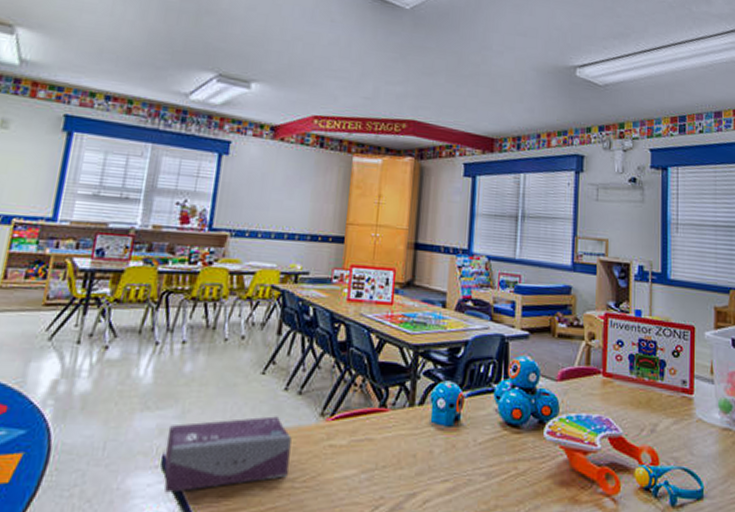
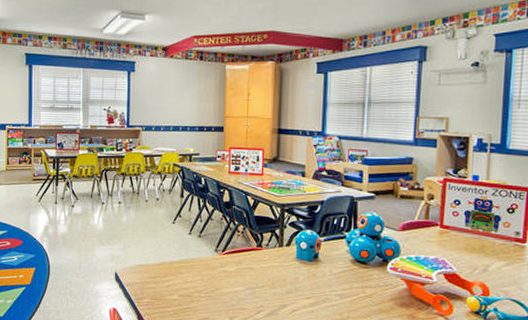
tissue box: present [163,416,292,493] -> none [116,251,196,295]

